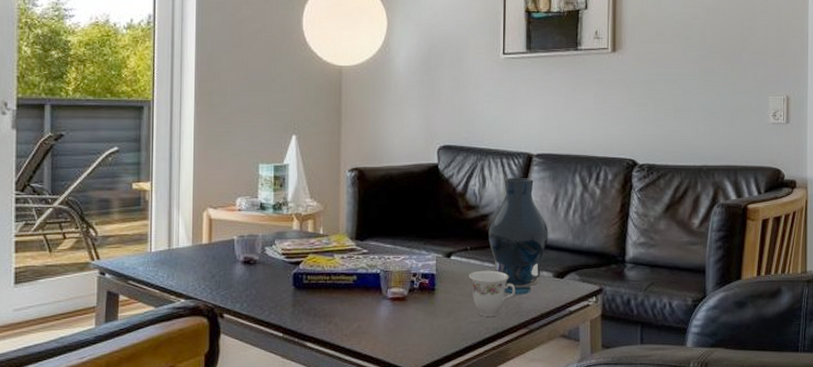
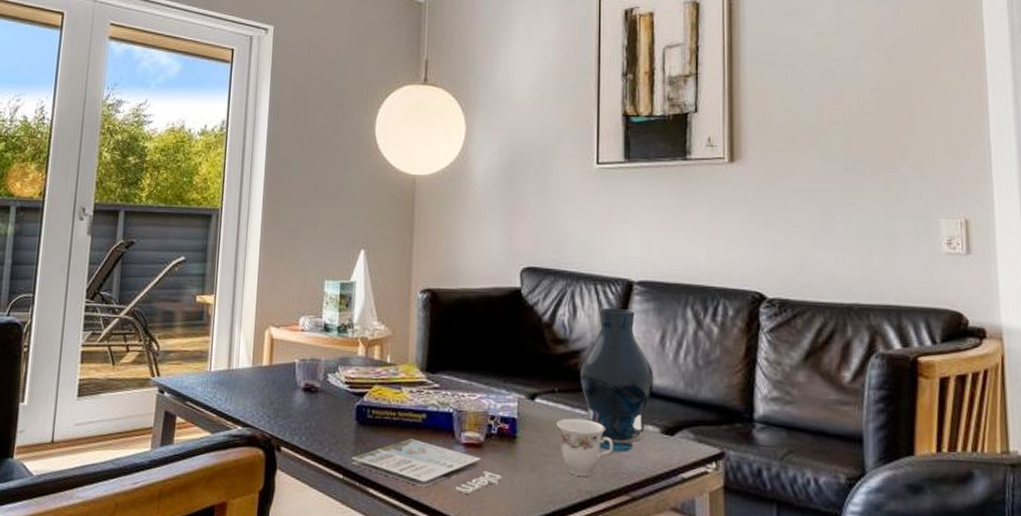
magazine: none [290,298,423,339] -> present [351,439,502,494]

